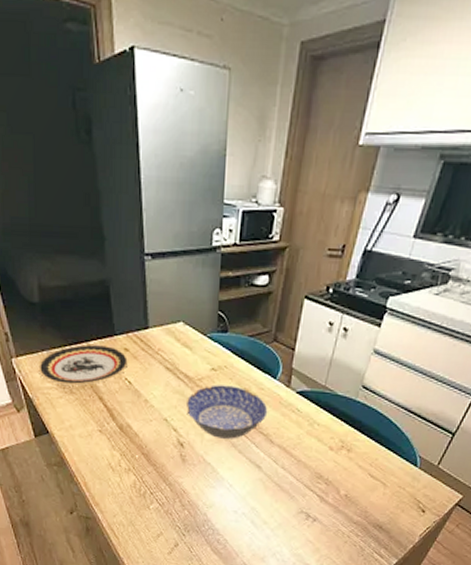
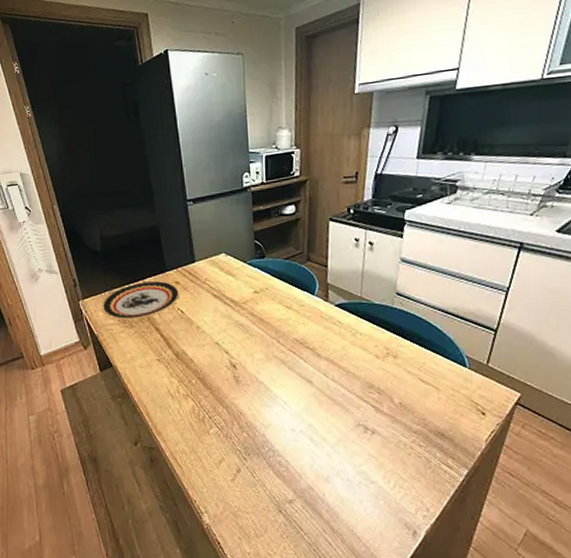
bowl: present [187,384,268,439] -> none [235,305,311,357]

